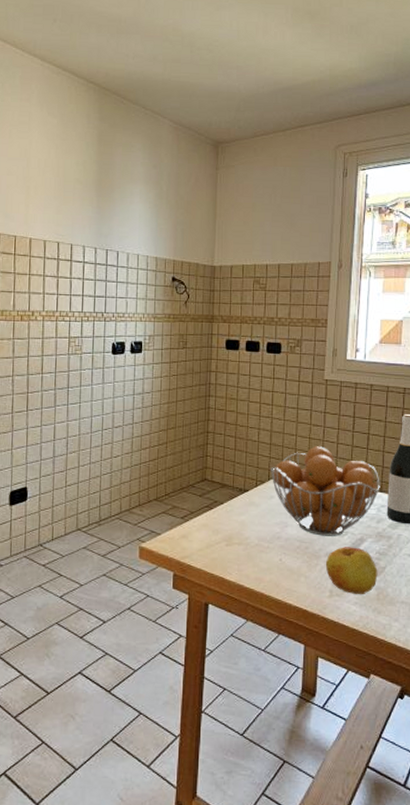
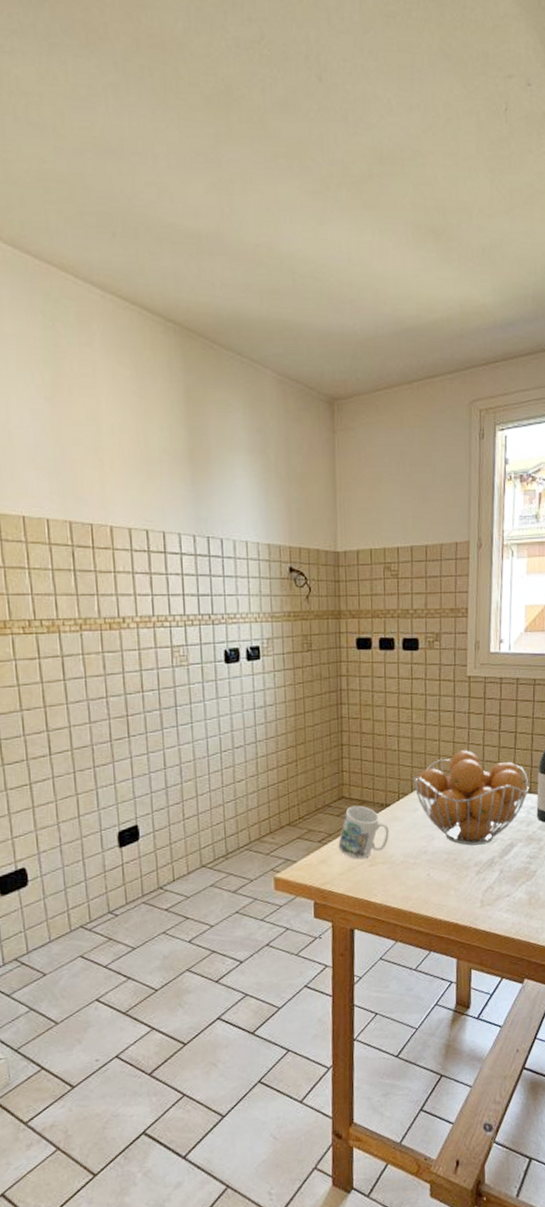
mug: none [199,488,246,538] -> present [338,805,389,860]
apple: present [326,547,378,594] -> none [476,853,529,902]

